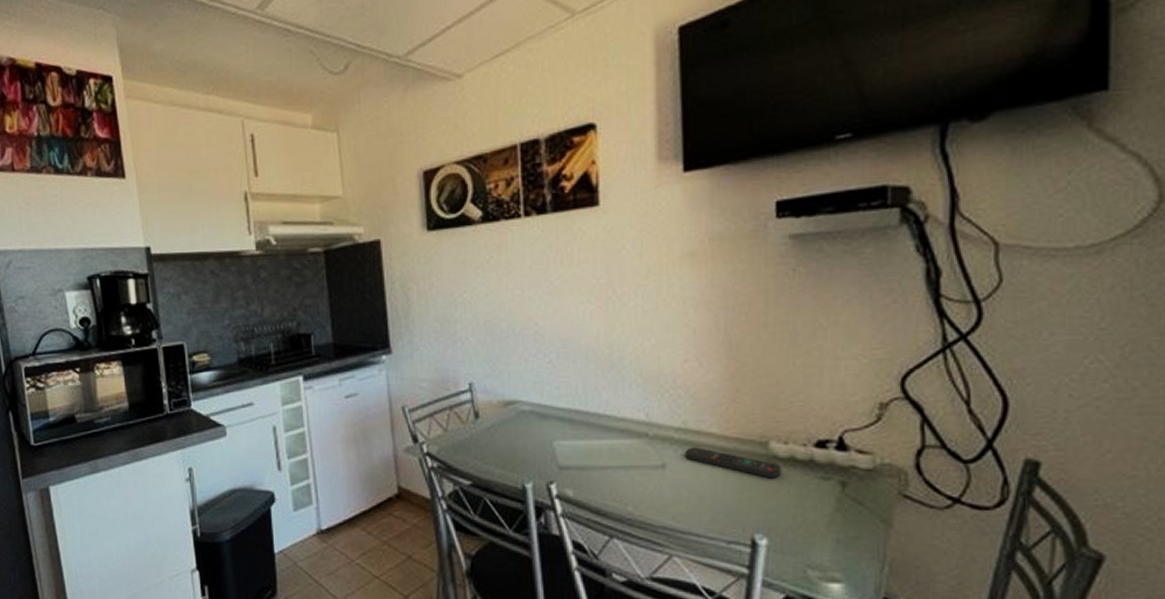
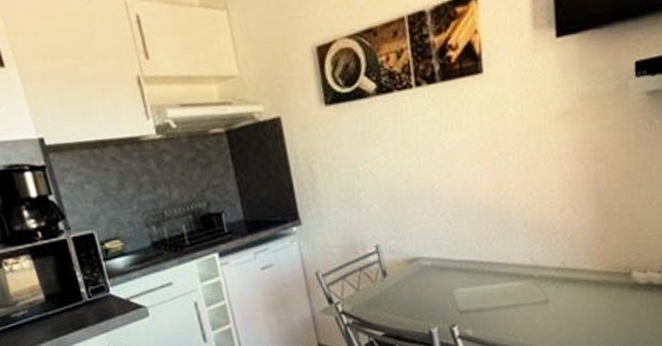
remote control: present [684,447,782,479] -> none [564,282,642,303]

